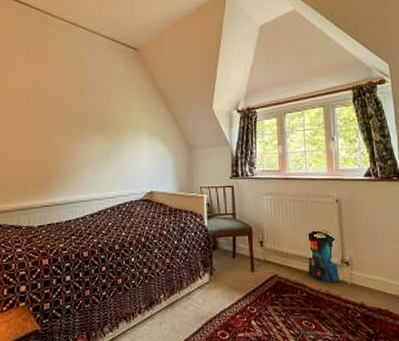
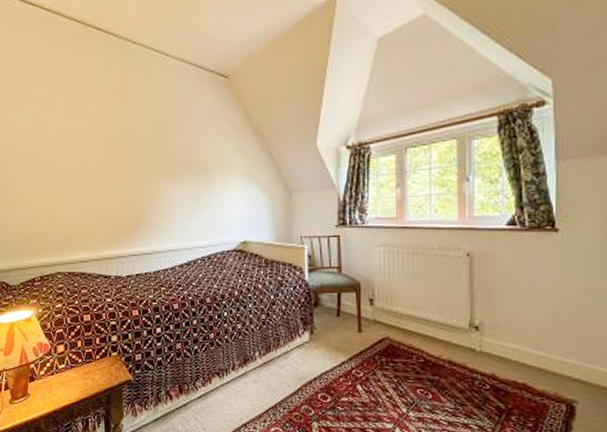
pouch: present [306,230,339,283] -> none [427,288,466,349]

